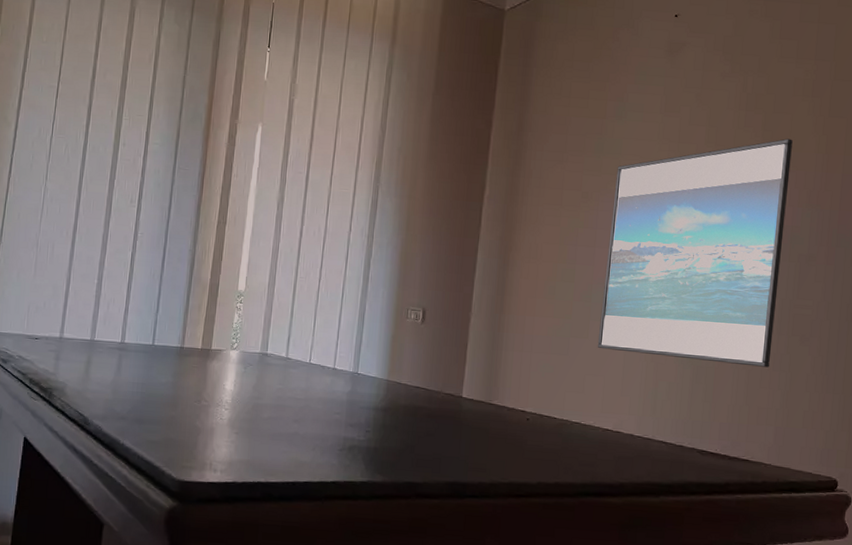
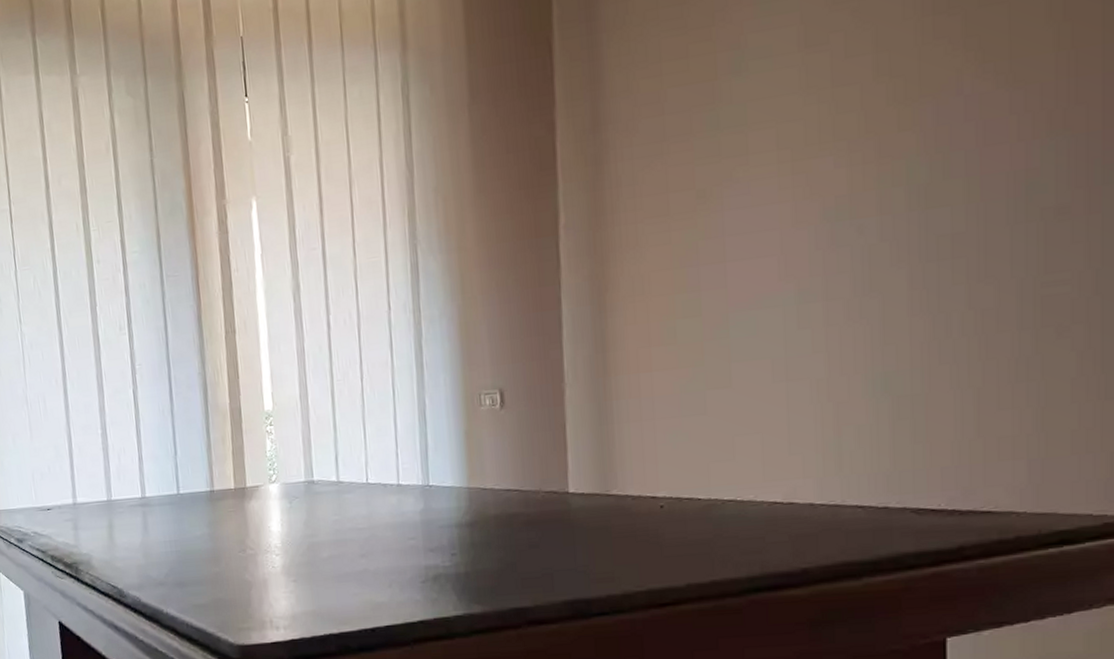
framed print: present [597,138,793,368] -> none [743,40,1015,398]

